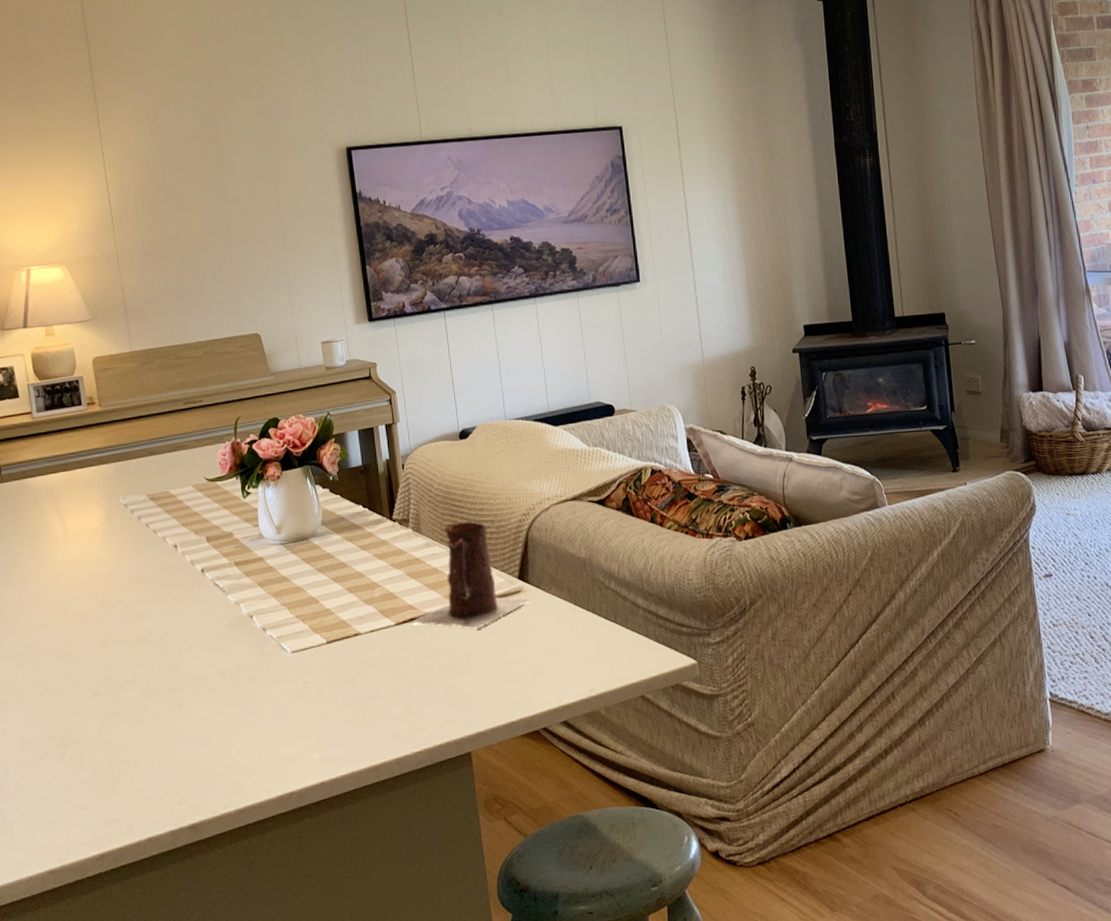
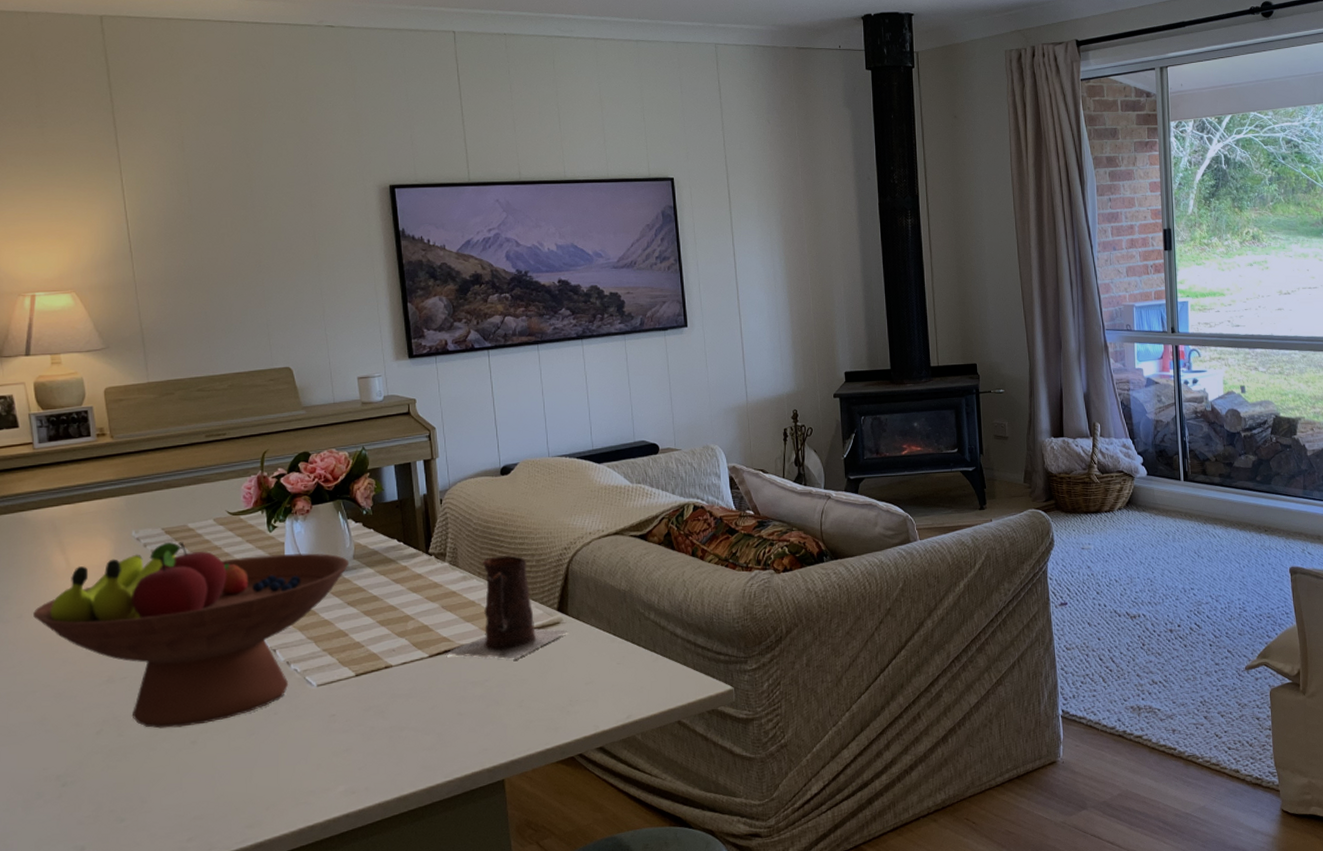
fruit bowl: none [36,507,317,692] -> present [33,541,348,729]

